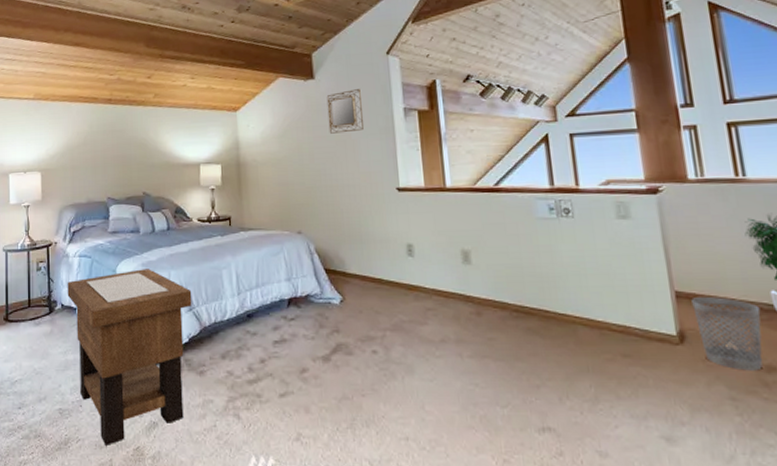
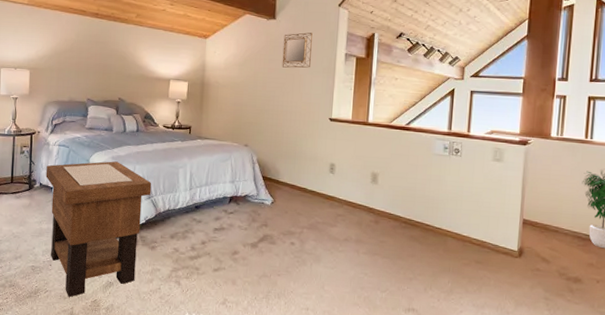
wastebasket: present [691,297,763,371] -> none [533,225,580,281]

